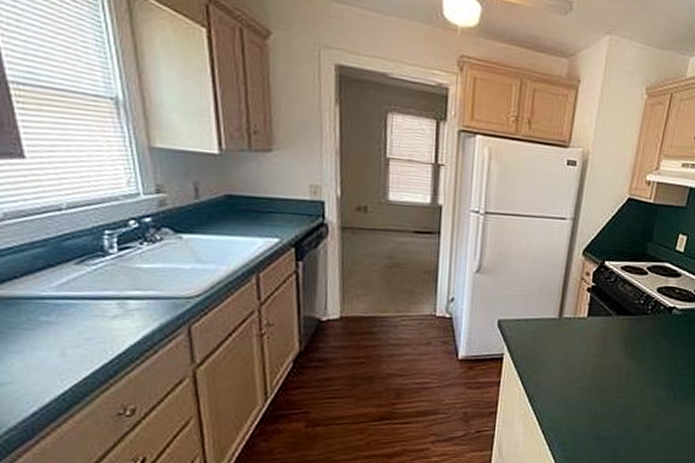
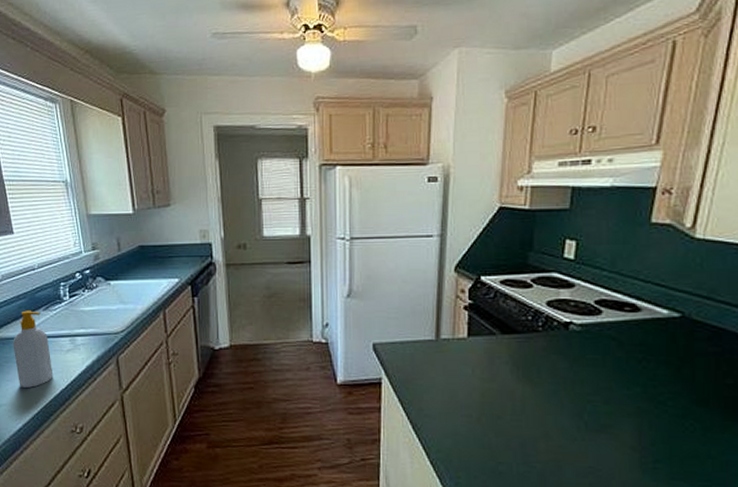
soap bottle: none [23,262,91,362] -> present [13,310,54,388]

